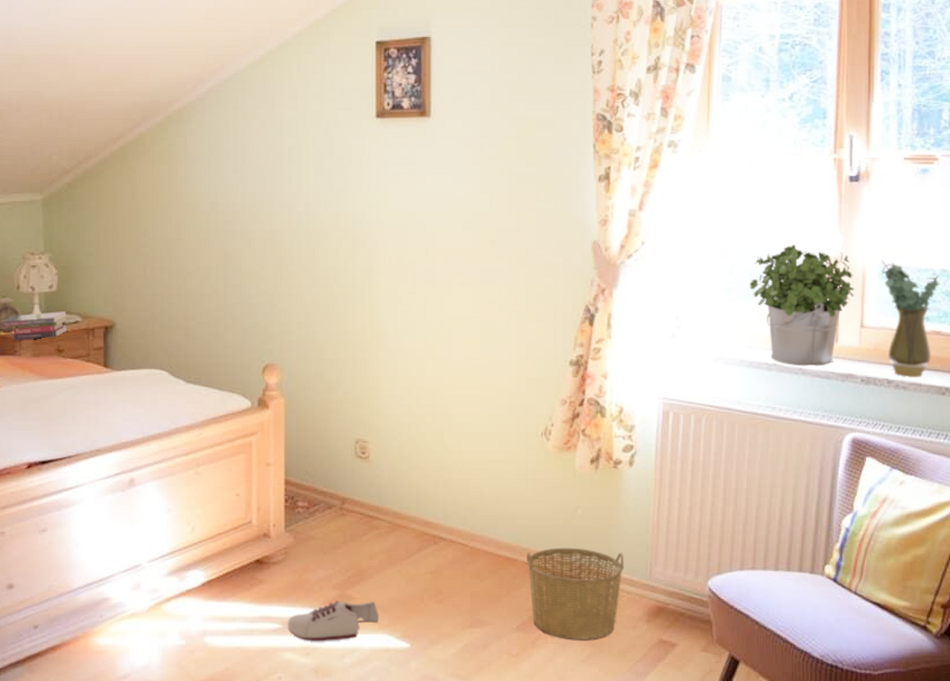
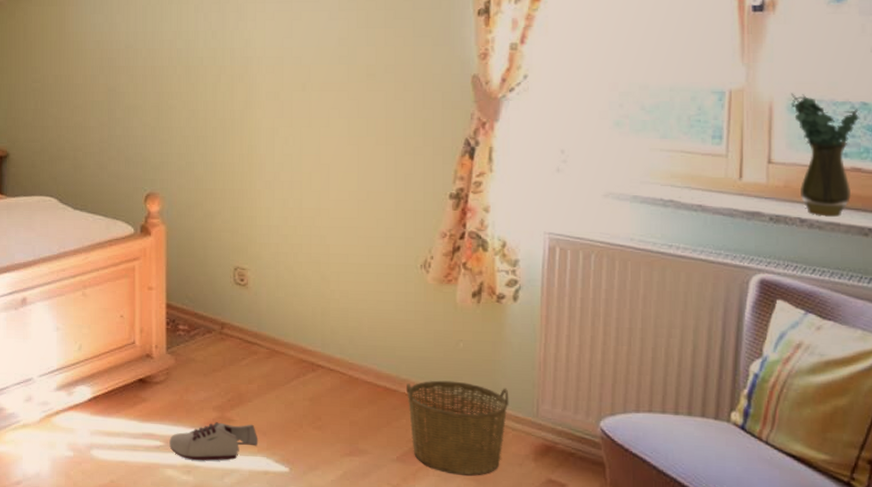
potted plant: present [748,244,854,367] -> none [640,76,760,204]

